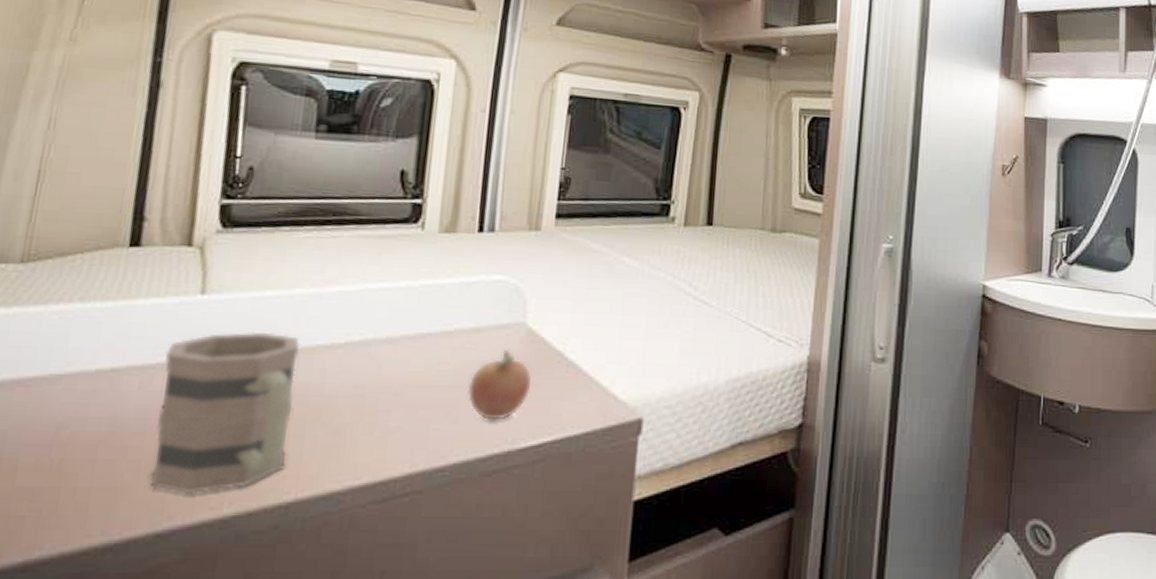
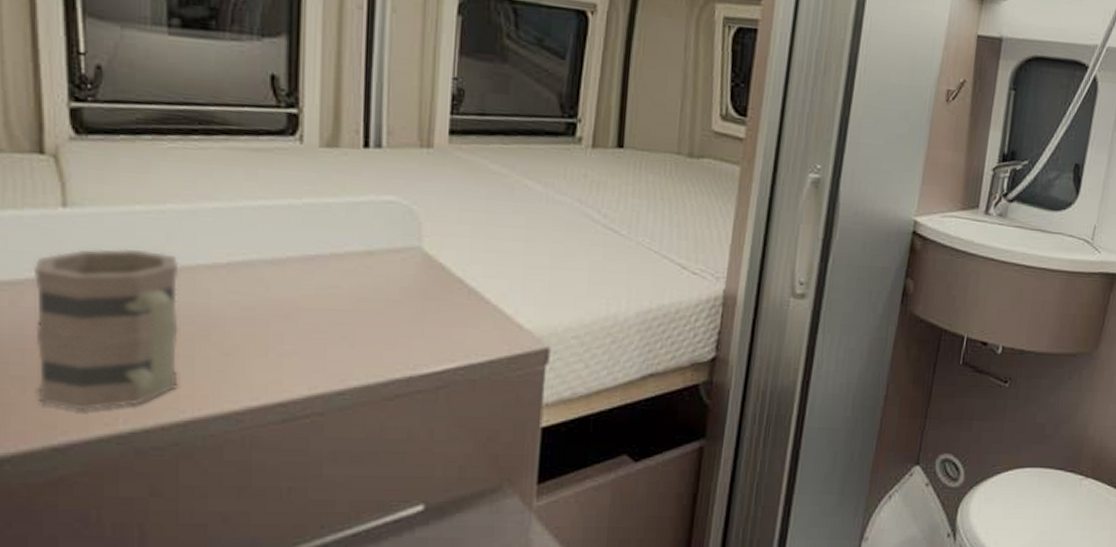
fruit: present [467,350,531,420] -> none [363,275,431,346]

